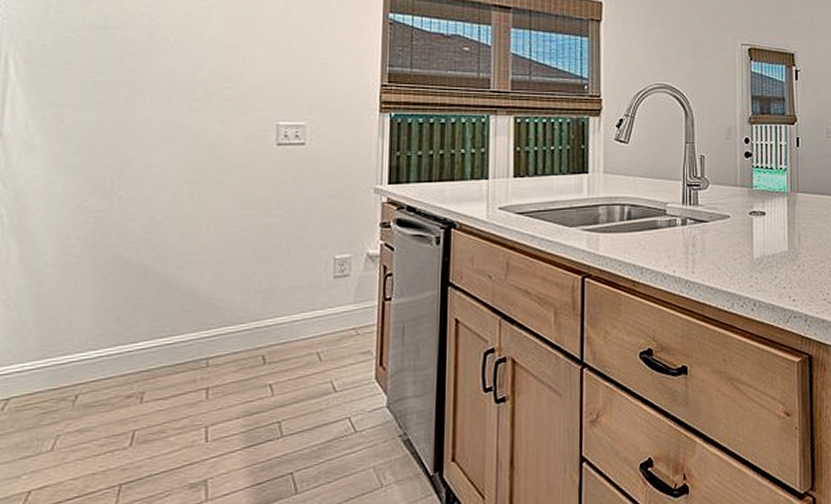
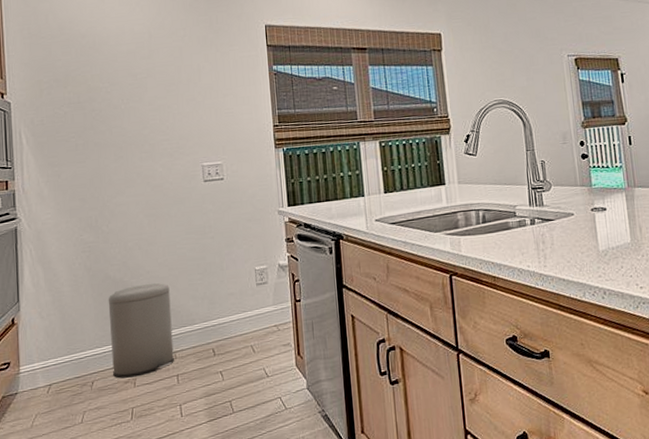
pedal bin: none [110,269,210,392] -> present [108,283,174,379]

